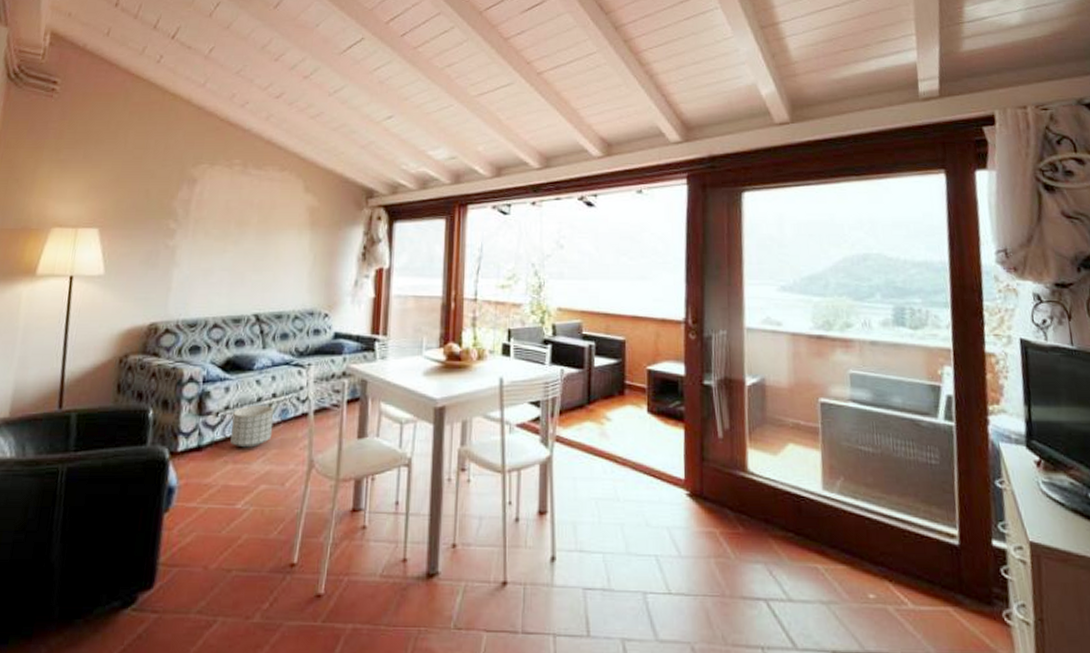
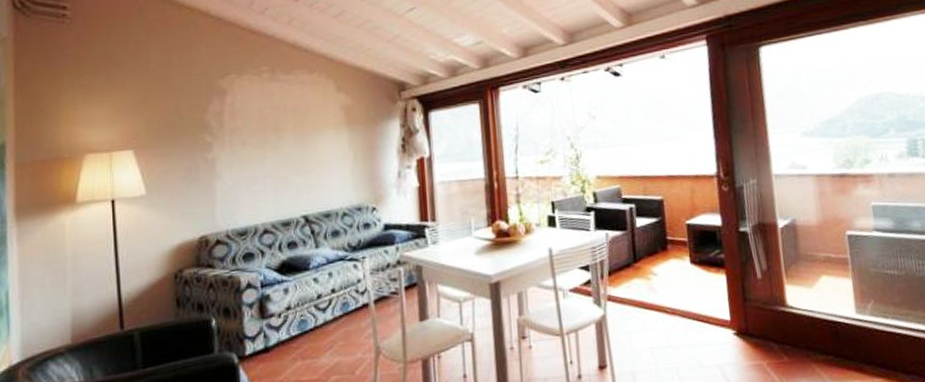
planter: present [230,406,274,448] -> none [295,301,337,344]

